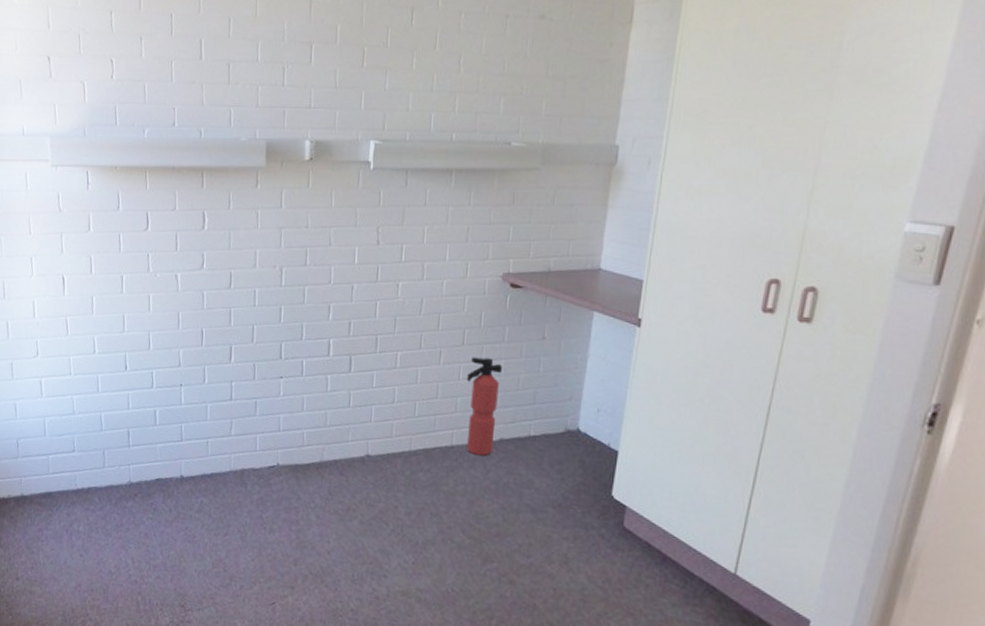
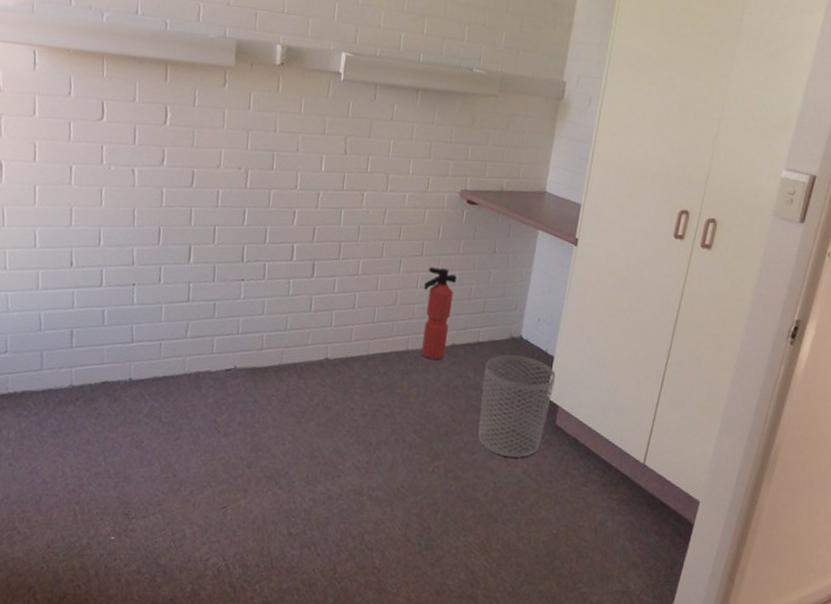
waste bin: none [533,449,622,563] -> present [478,354,556,458]

